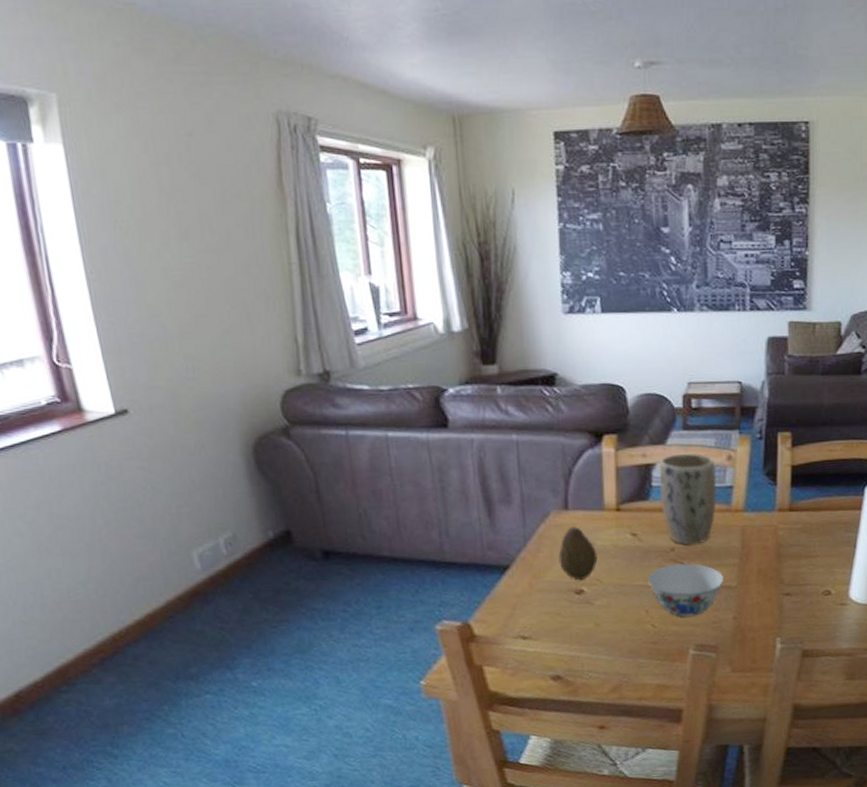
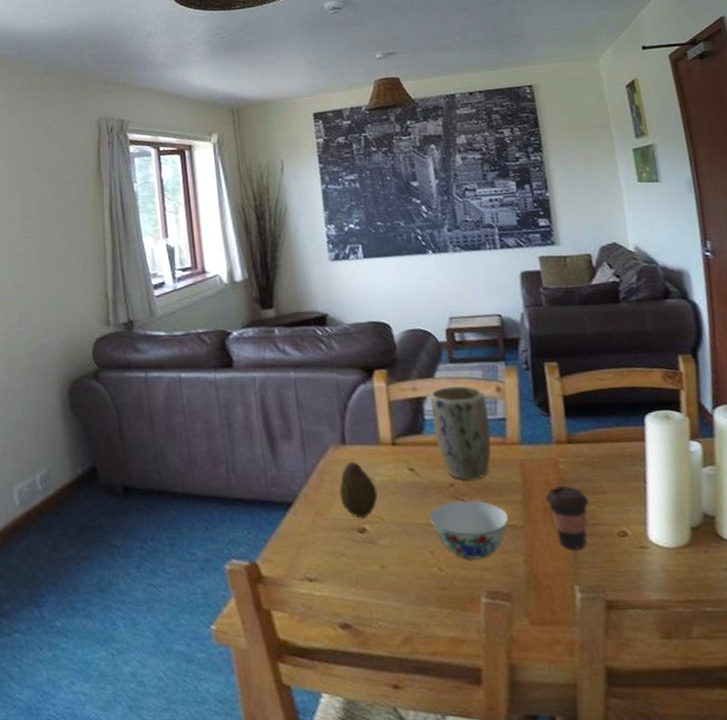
coffee cup: none [761,550,801,607] -> present [545,486,589,550]

